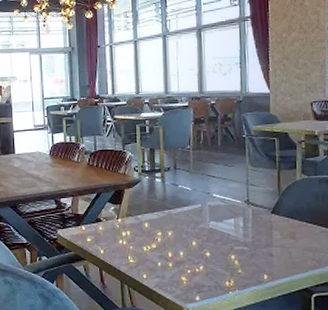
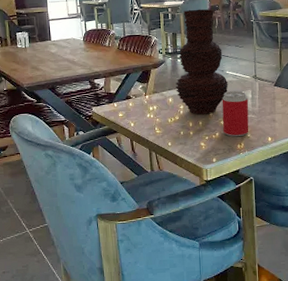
vase: none [153,121,215,243] -> present [176,8,229,115]
beverage can: none [207,217,240,272] -> present [222,91,249,137]

